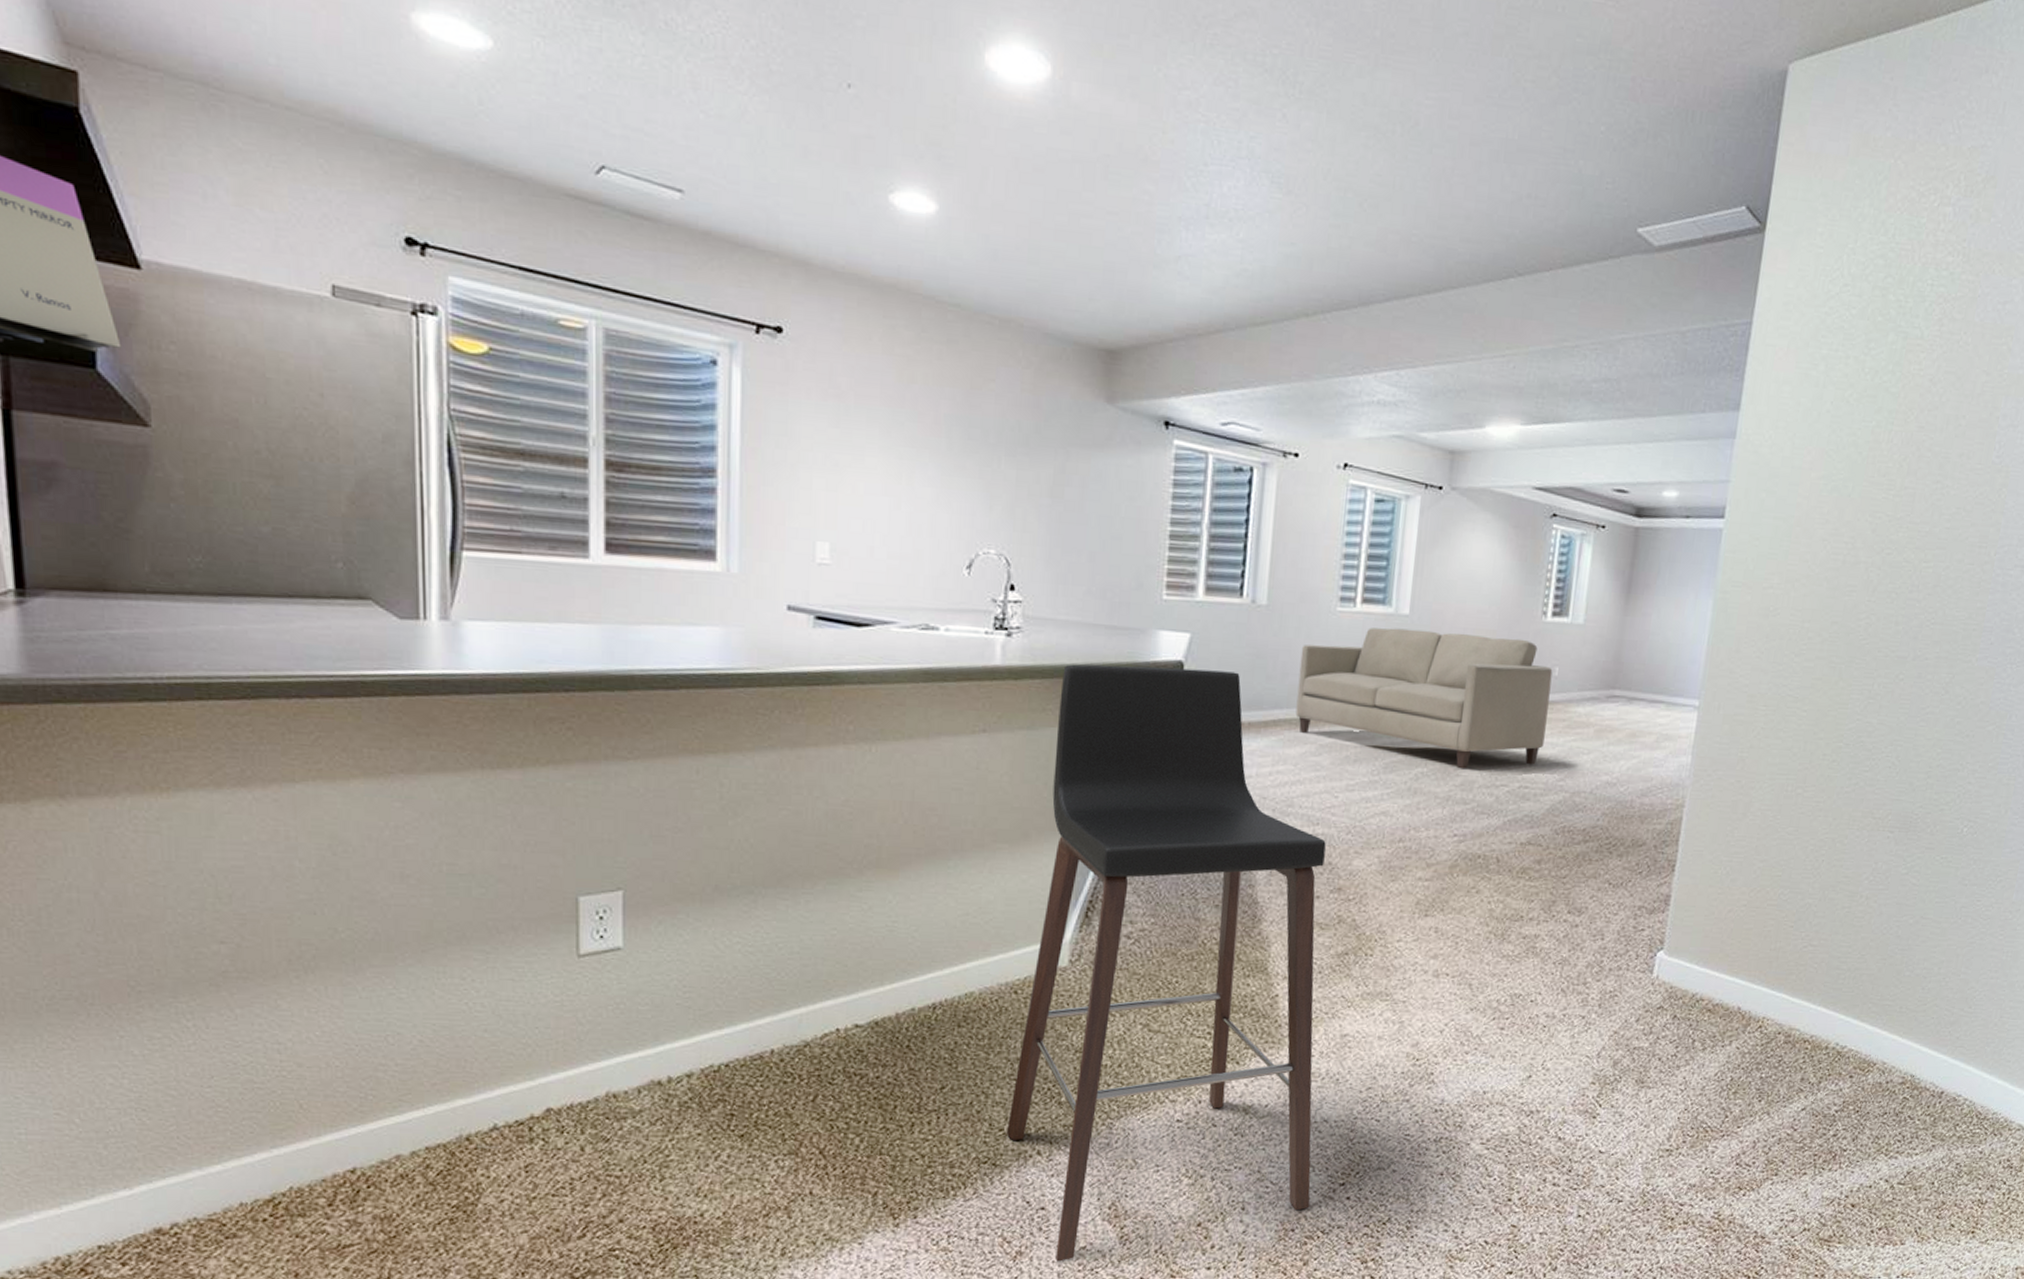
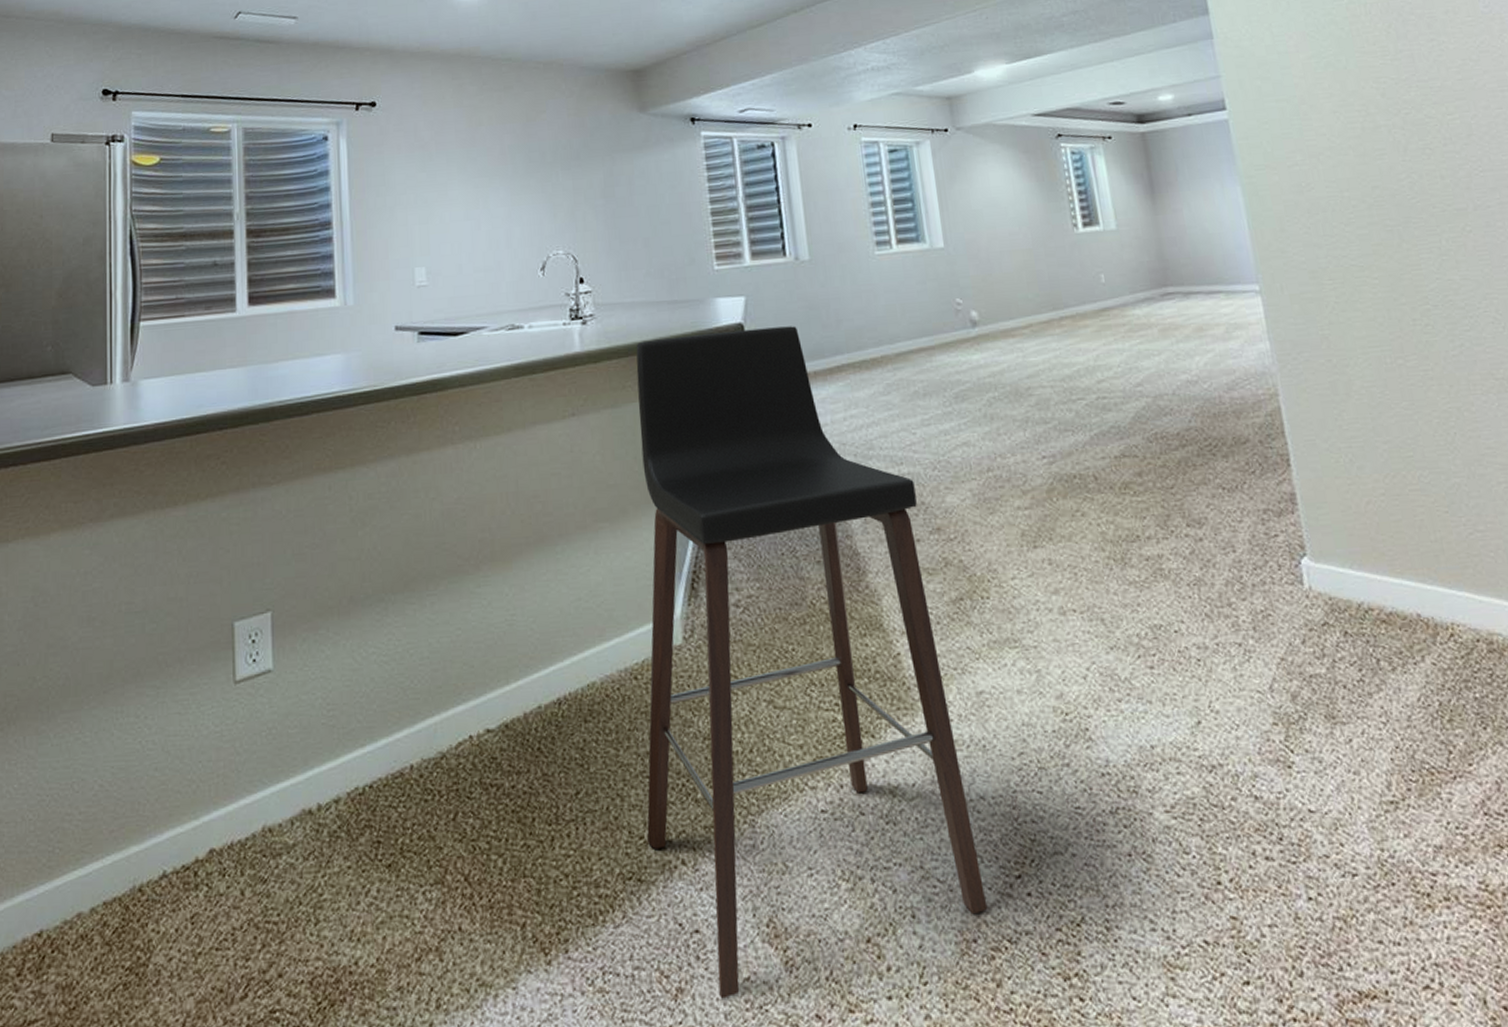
sofa: present [1295,627,1553,770] -> none [850,253,1110,389]

